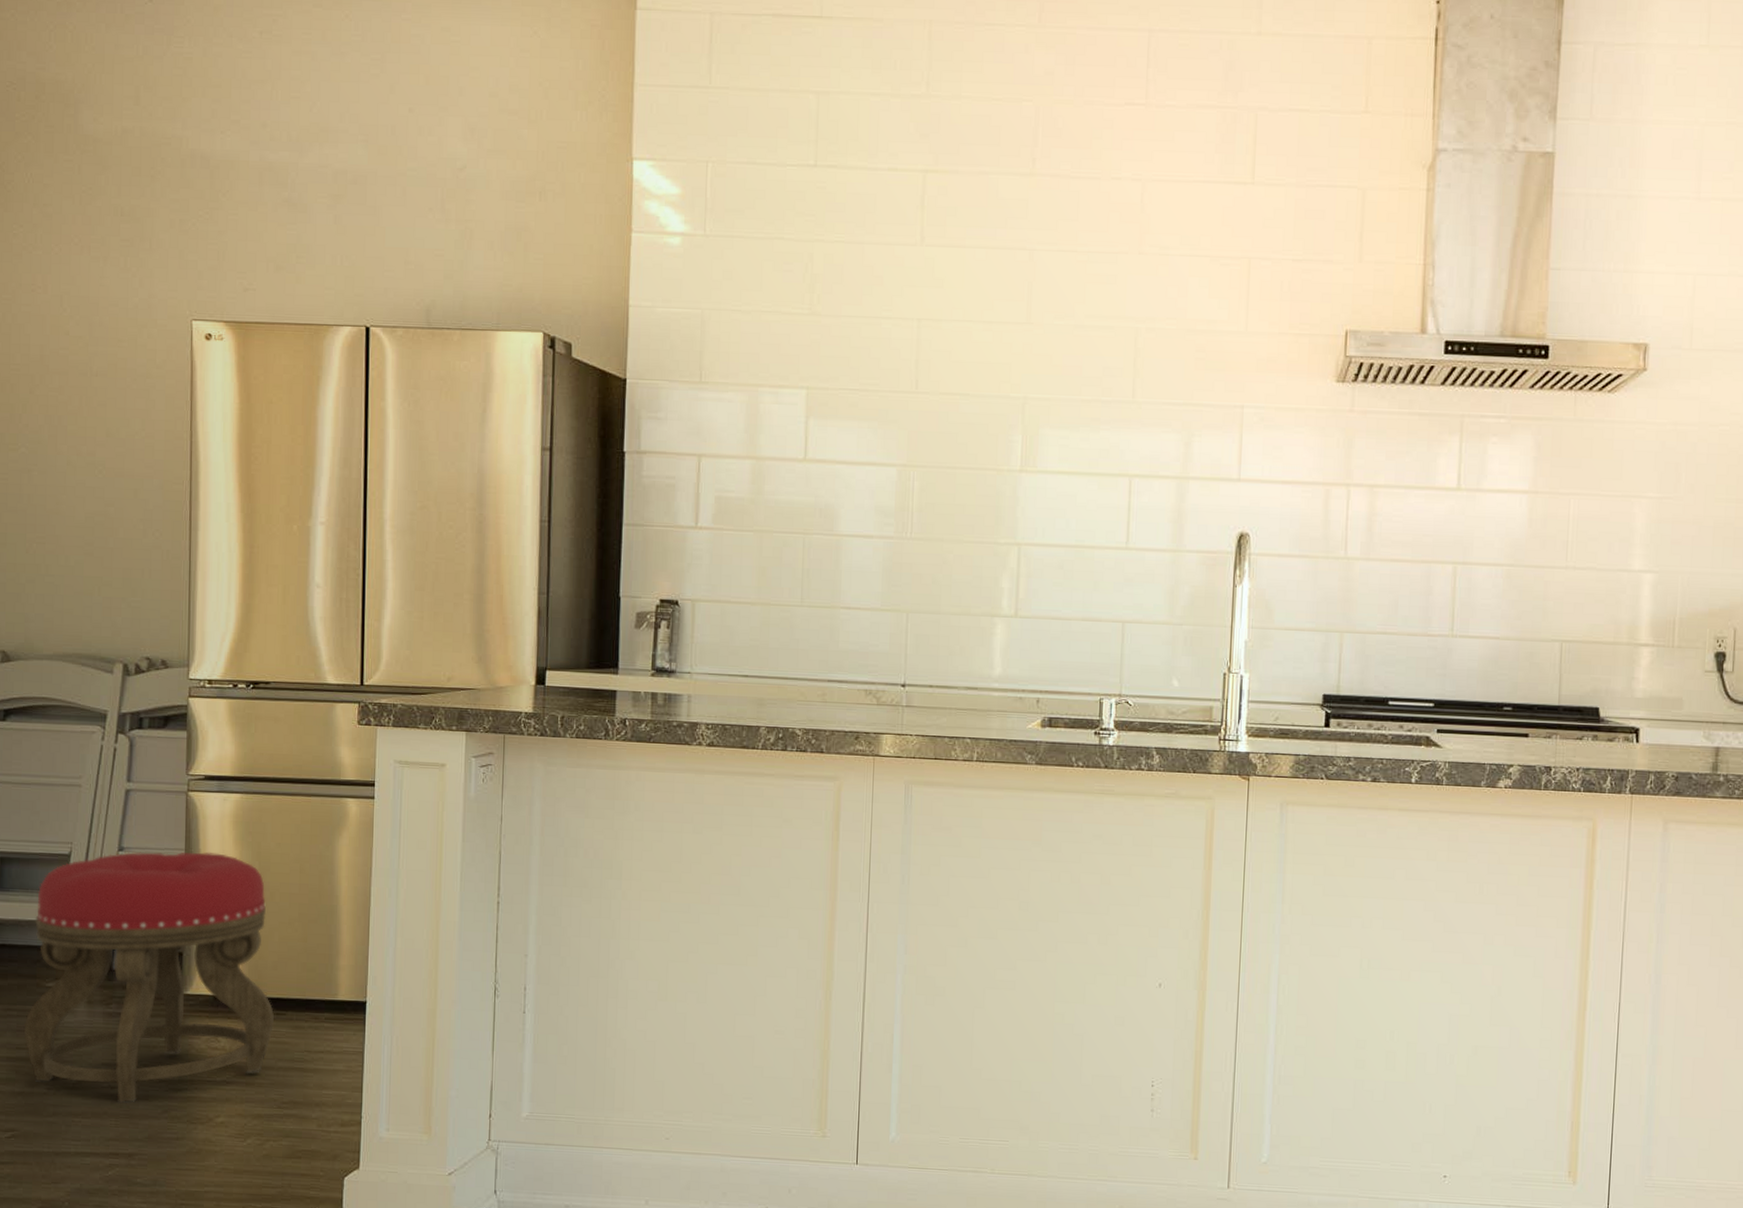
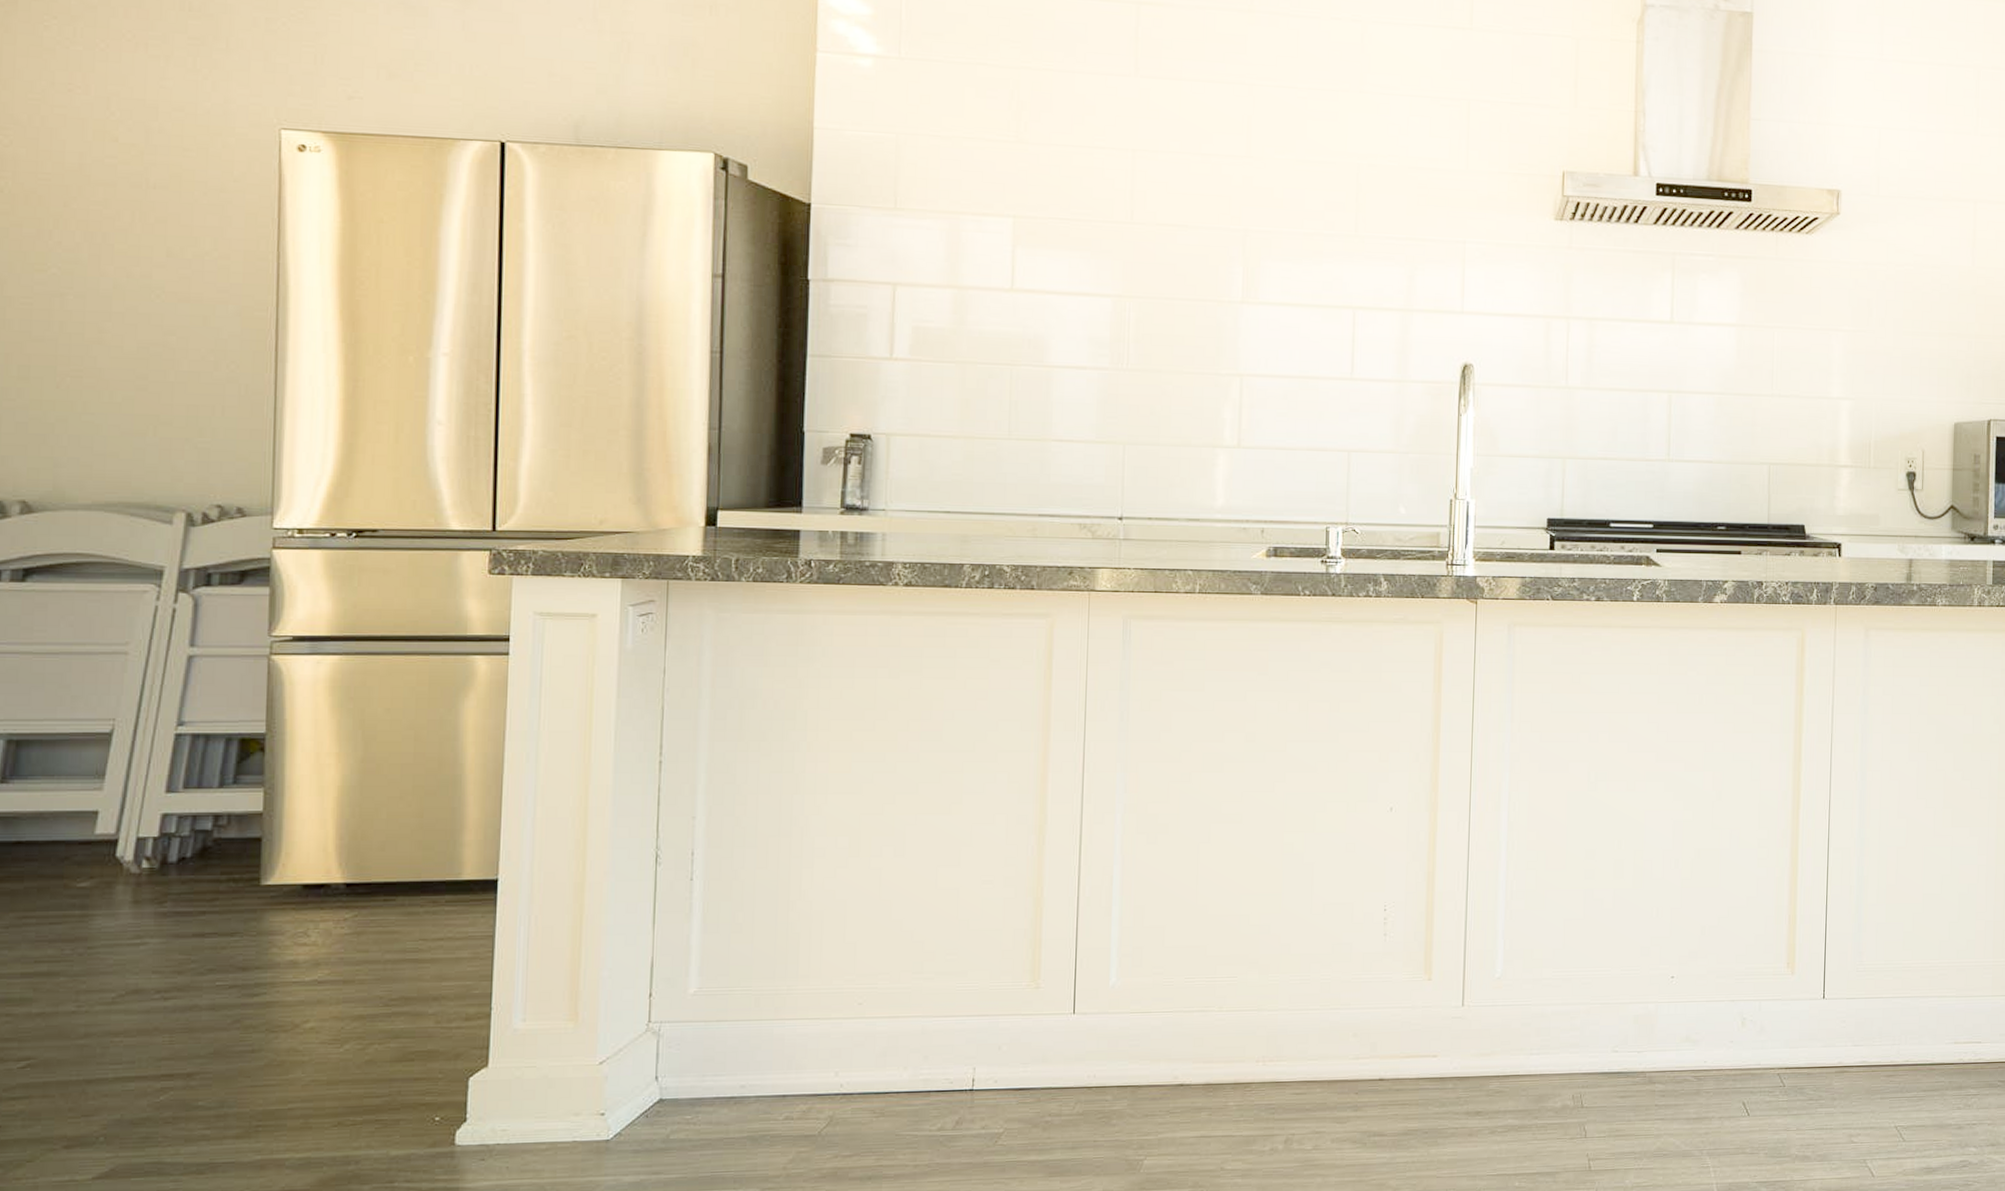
stool: present [23,851,274,1103] -> none [45,722,380,1015]

